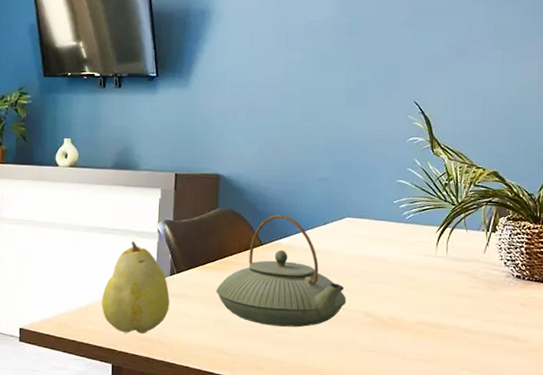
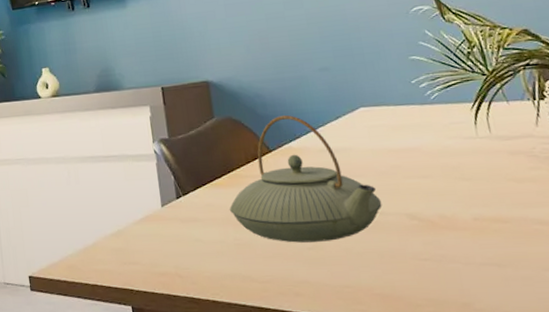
fruit: present [102,240,170,334] -> none [108,165,183,269]

